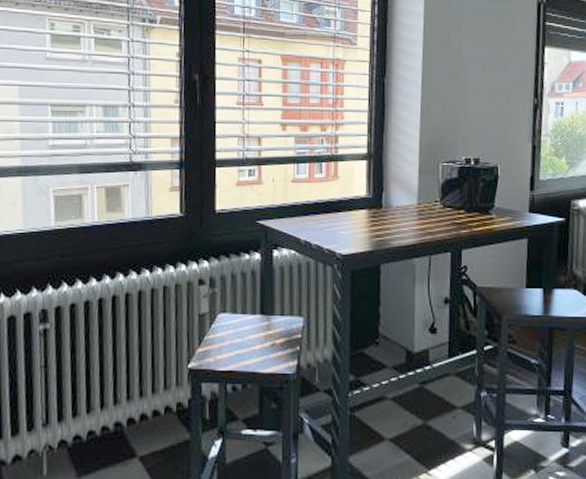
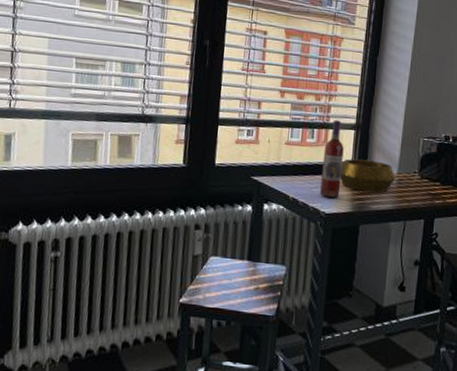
wine bottle: none [334,151,356,238] -> present [320,120,344,198]
decorative bowl: none [355,192,415,227] -> present [340,158,395,193]

